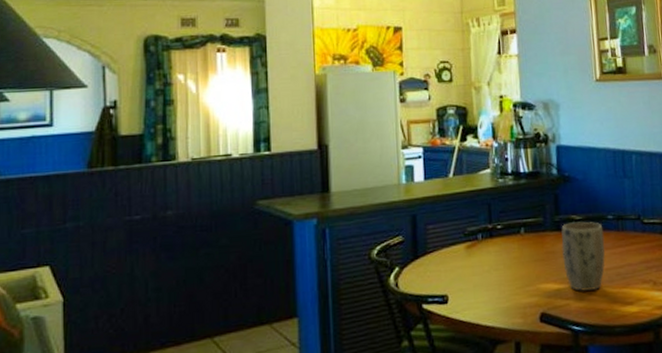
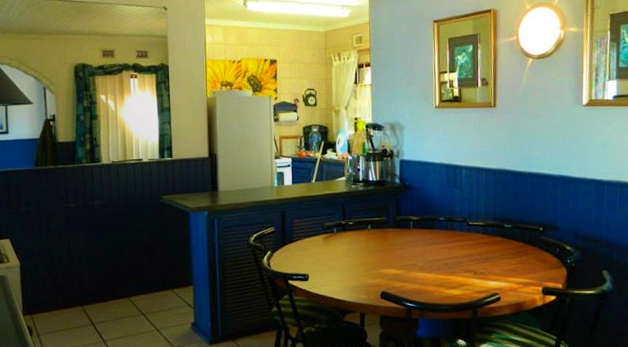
plant pot: present [561,221,605,291] -> none [400,221,436,276]

